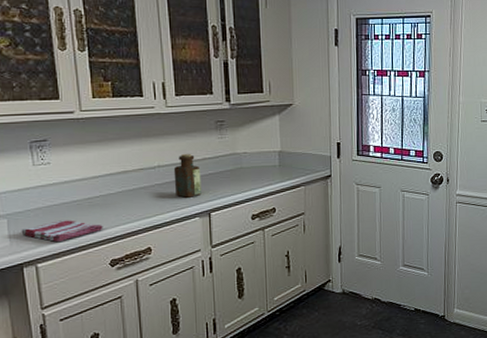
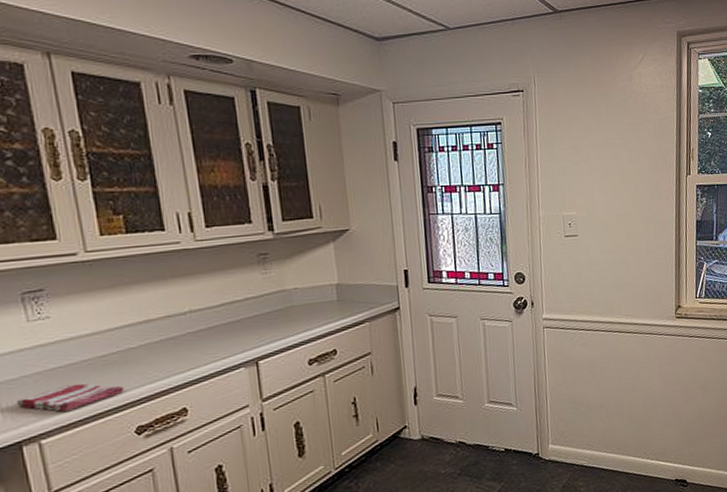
bottle: present [173,153,201,198] -> none [209,293,246,346]

